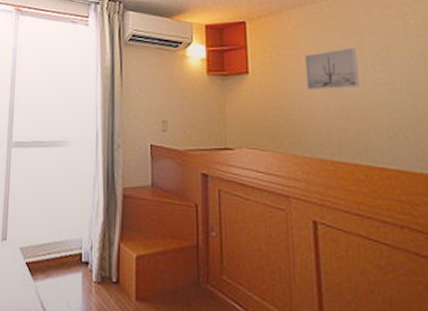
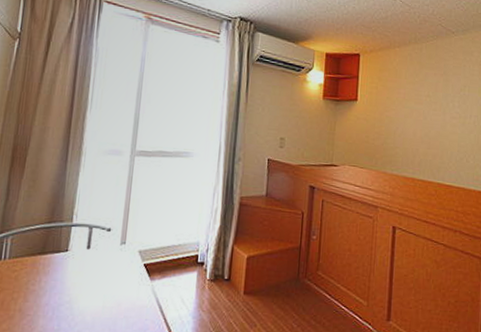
wall art: present [305,48,360,91] -> none [402,85,443,120]

